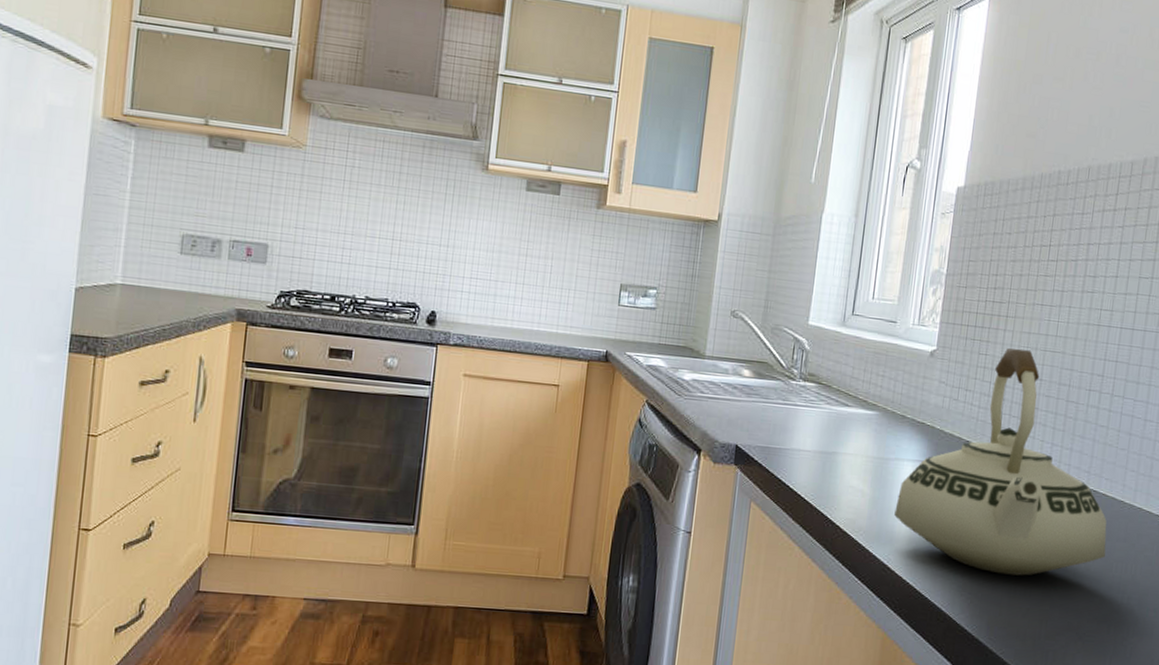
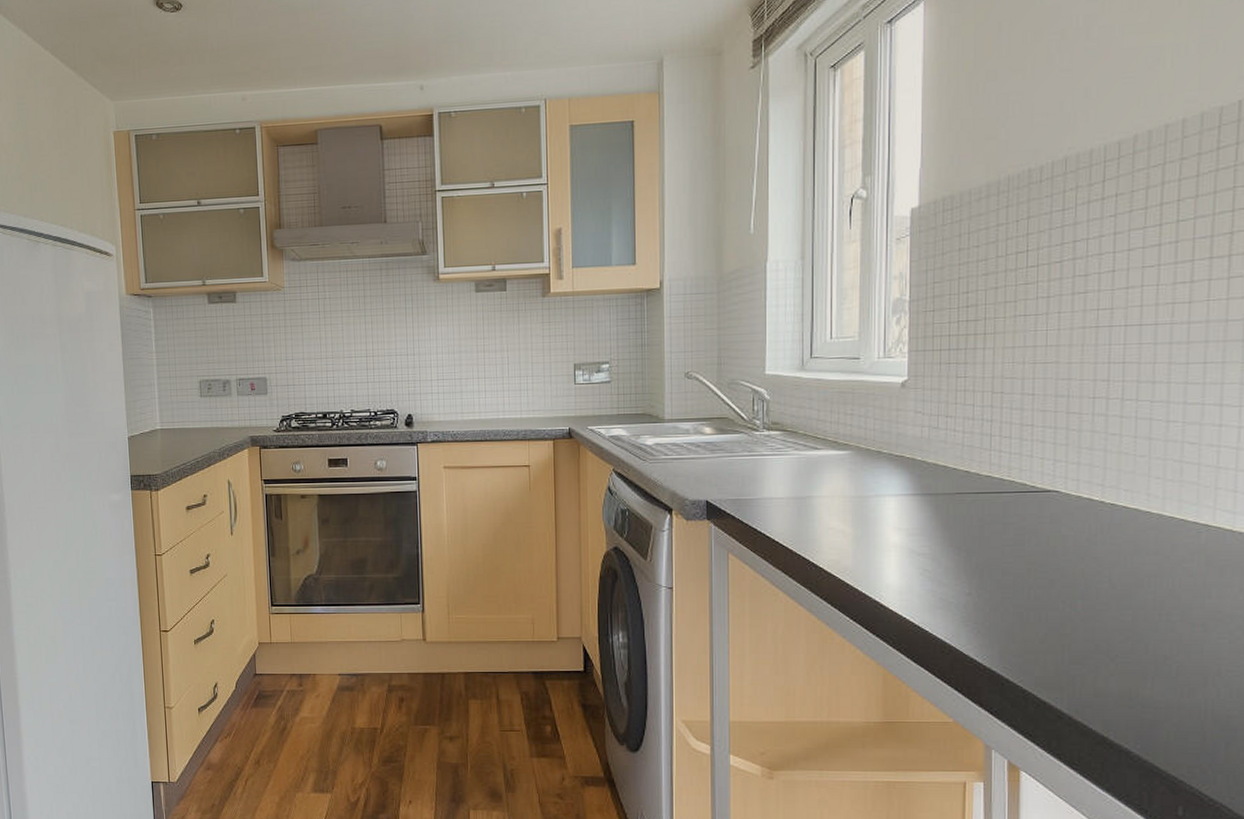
teakettle: present [894,348,1107,576] -> none [881,366,1133,601]

